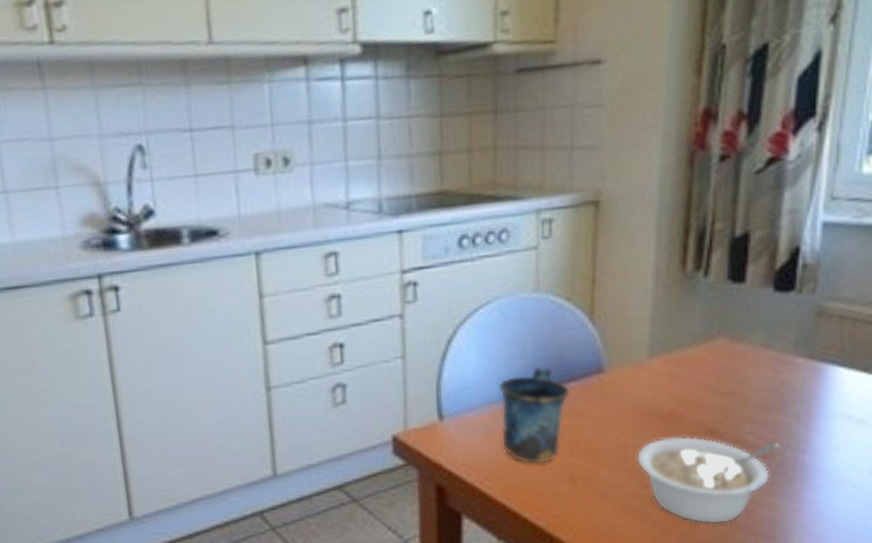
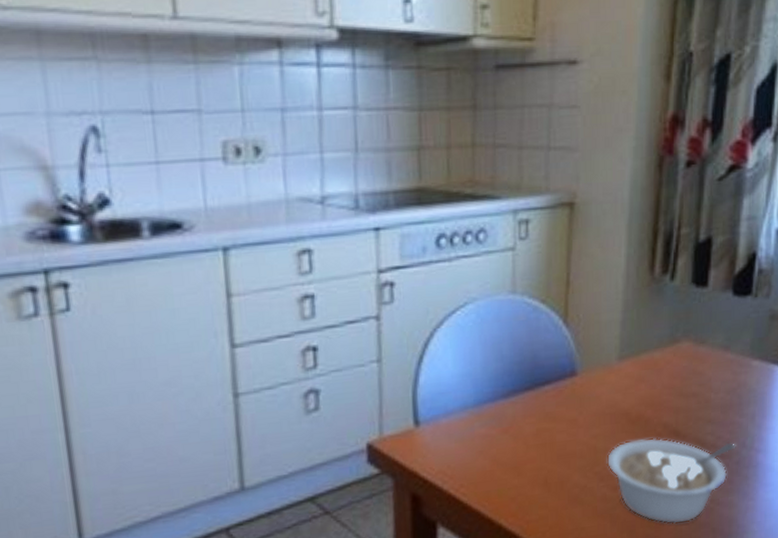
mug: present [498,366,570,464] -> none [474,370,544,470]

